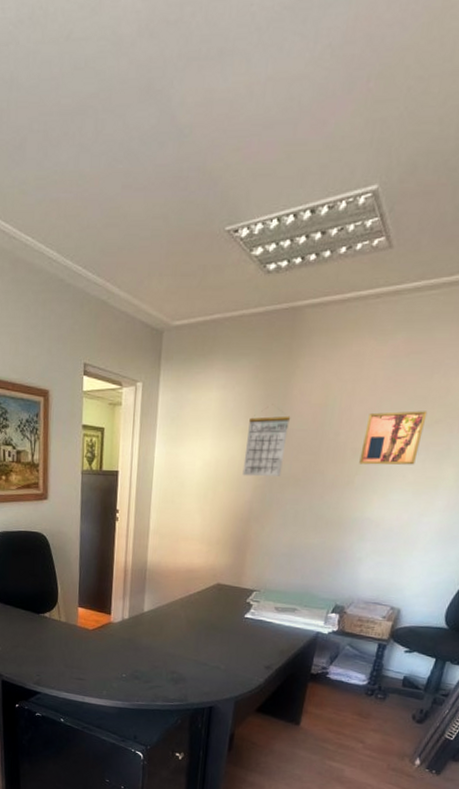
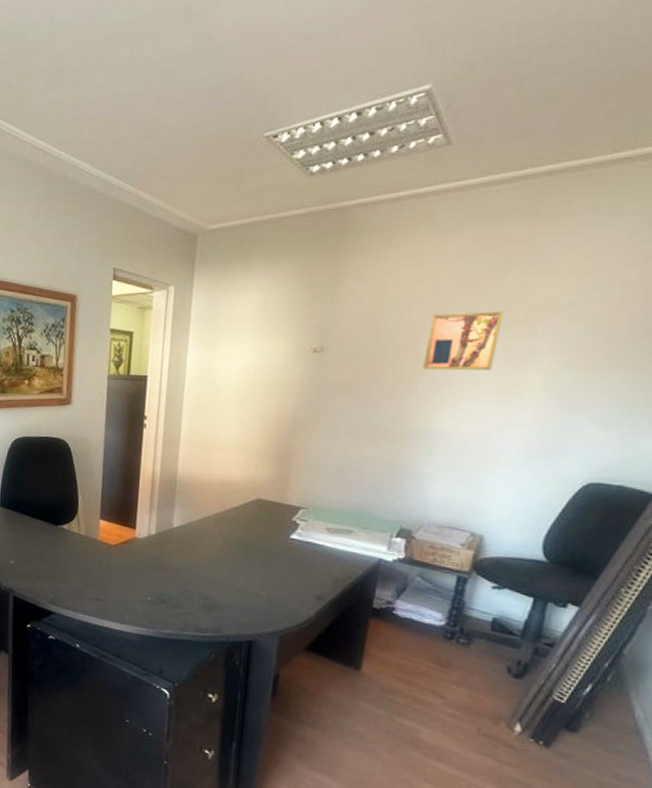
calendar: present [242,416,291,477] -> none [285,318,340,383]

